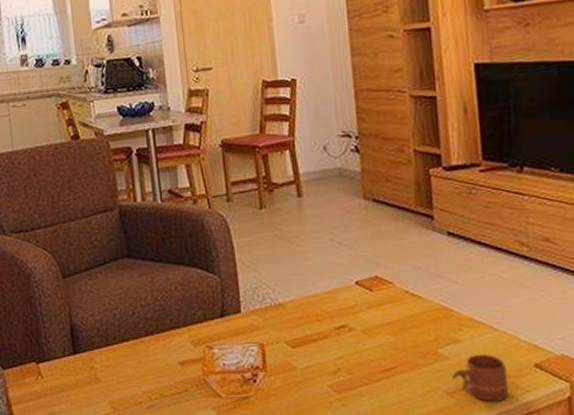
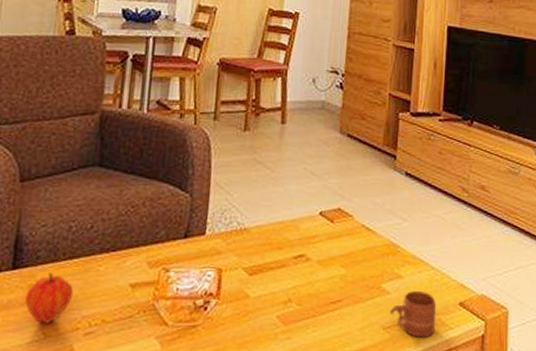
fruit: none [90,354,131,399] -> present [25,271,74,324]

